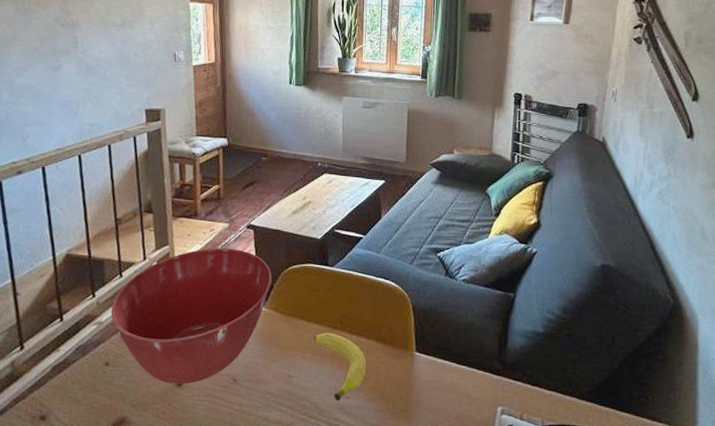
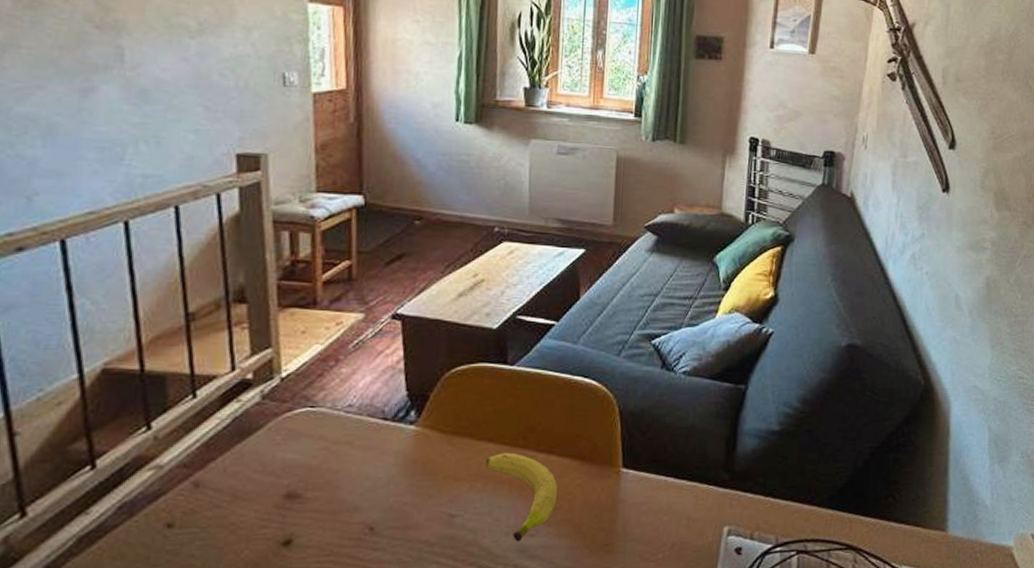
mixing bowl: present [110,248,272,384] -> none [177,348,427,544]

